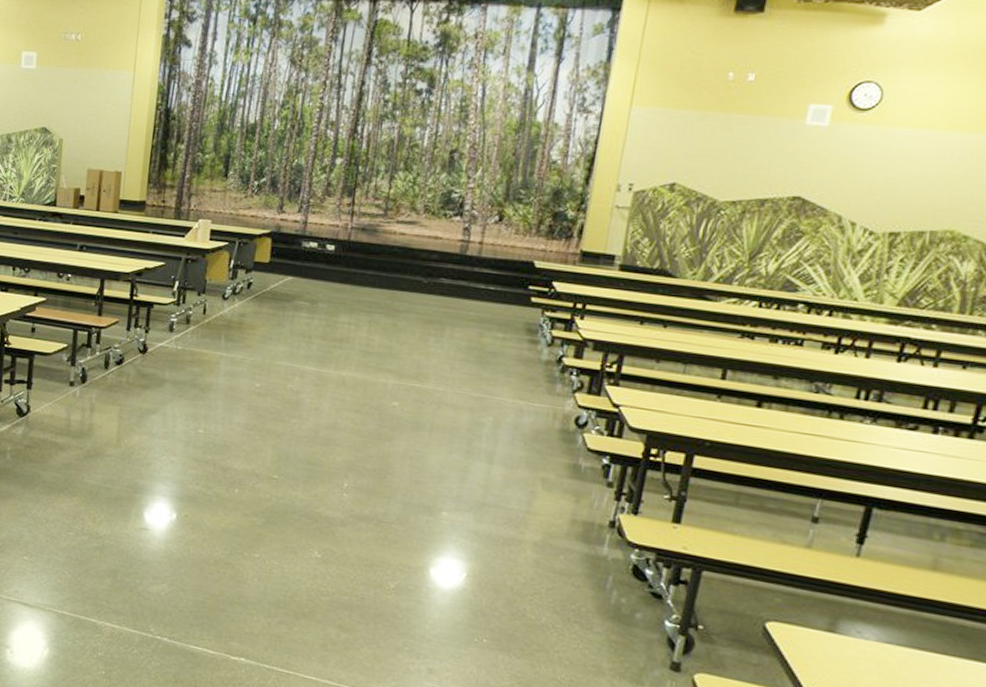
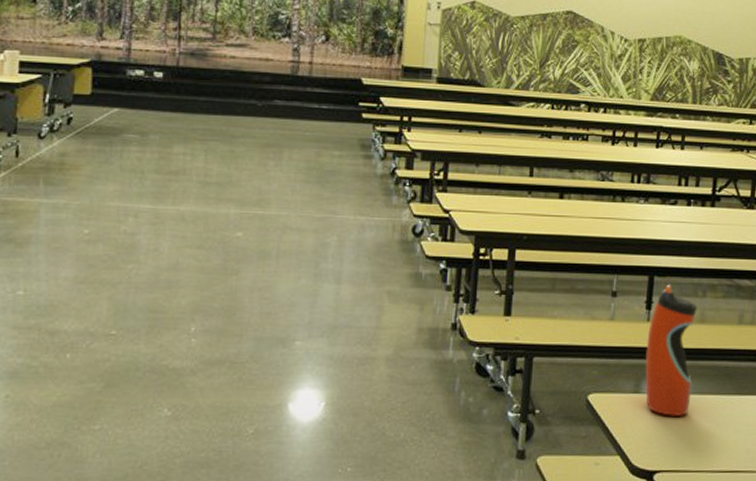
water bottle: none [842,519,930,669] -> present [645,284,697,416]

